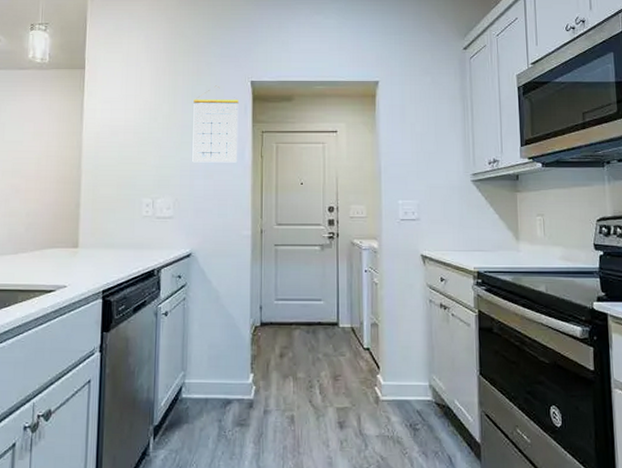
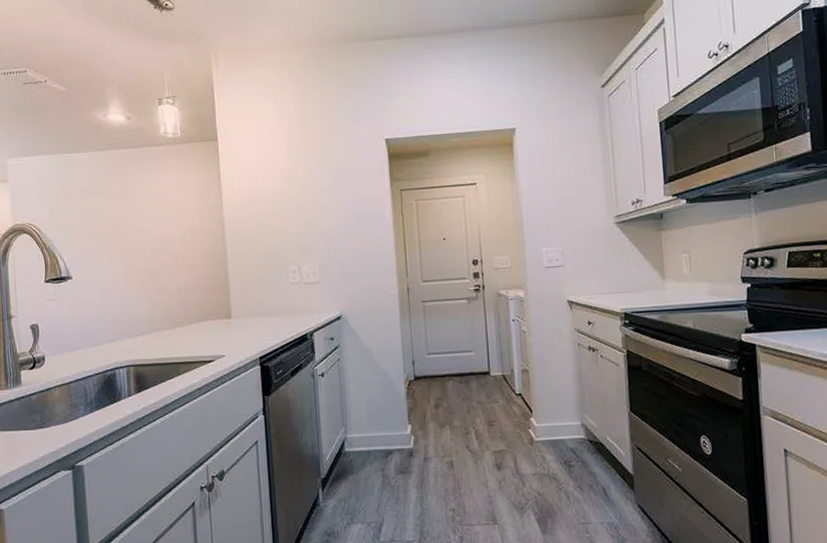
calendar: present [192,85,239,163] -> none [329,146,378,227]

